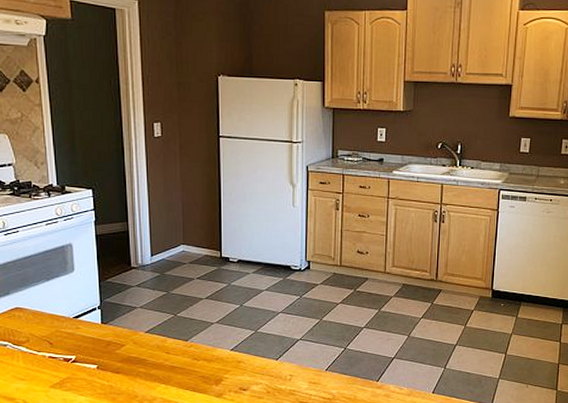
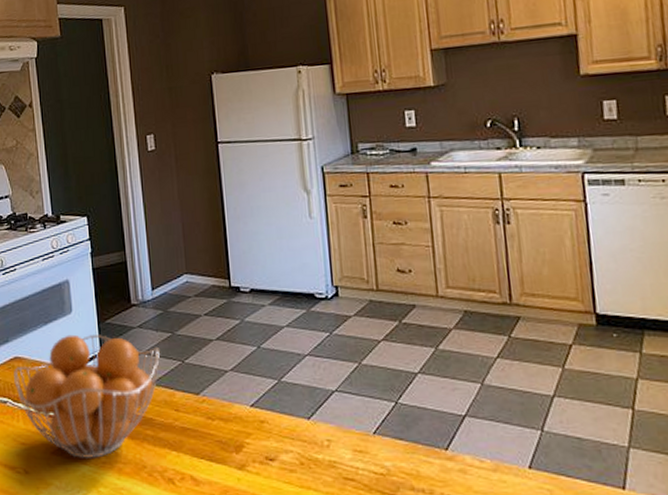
fruit basket: none [14,290,156,392] -> present [14,334,161,460]

